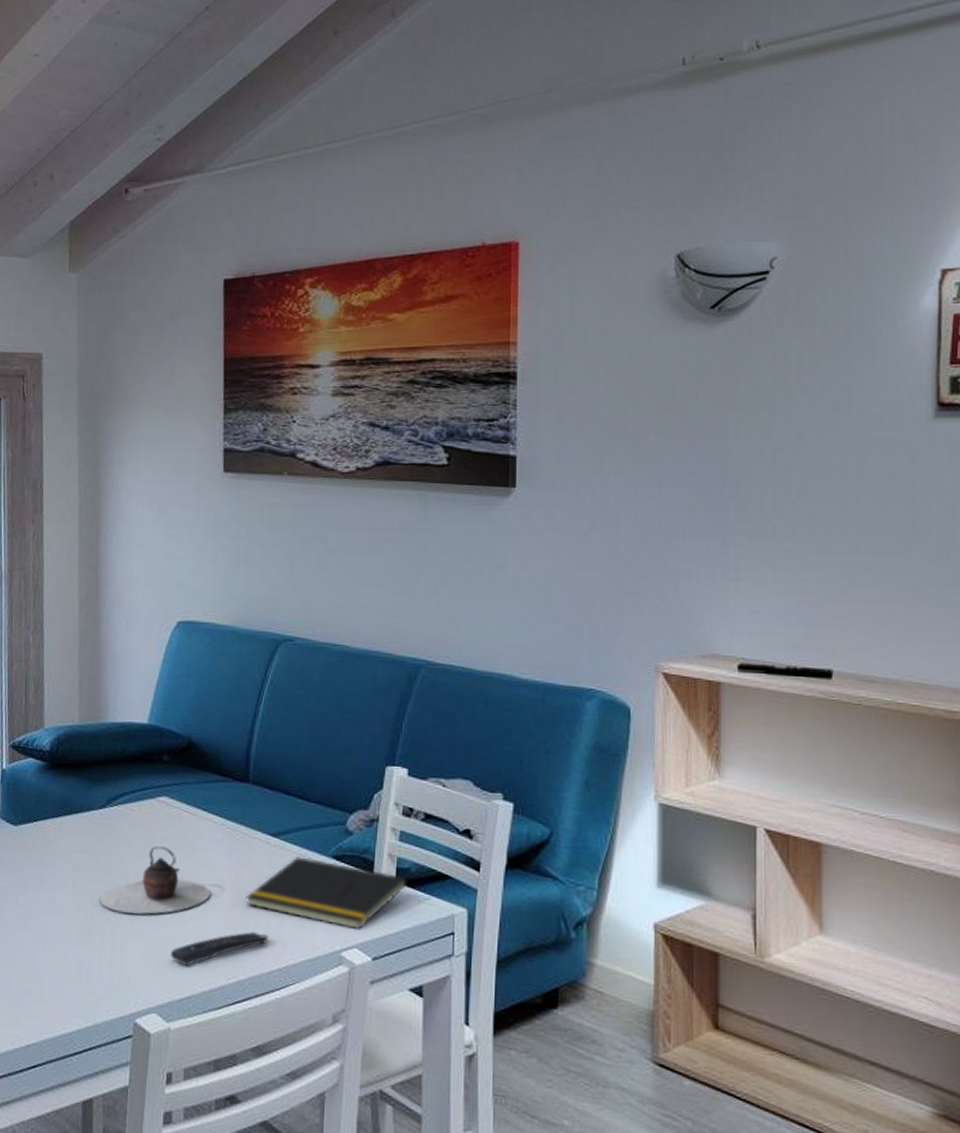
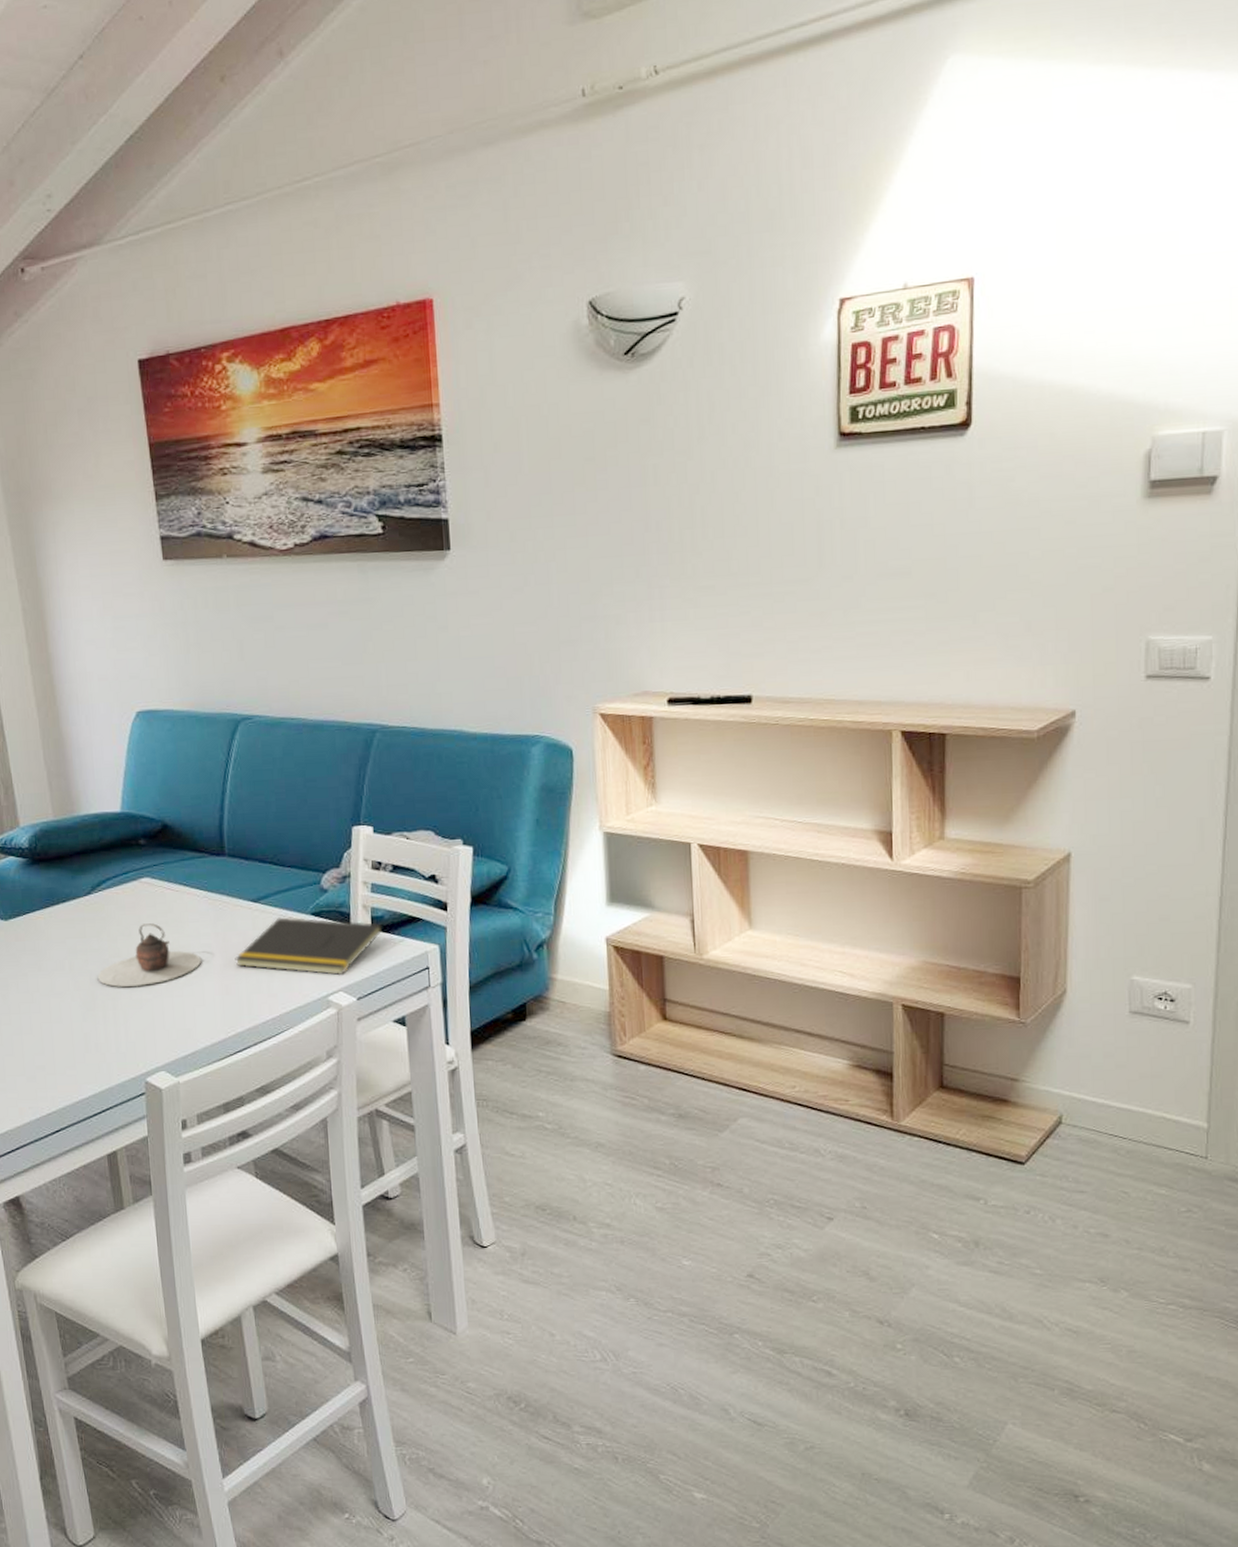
remote control: present [171,932,269,966] -> none [171,989,261,1026]

